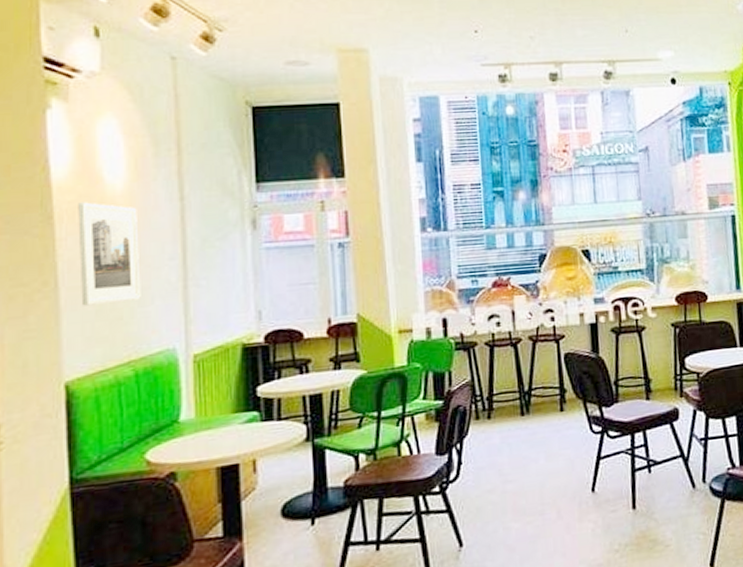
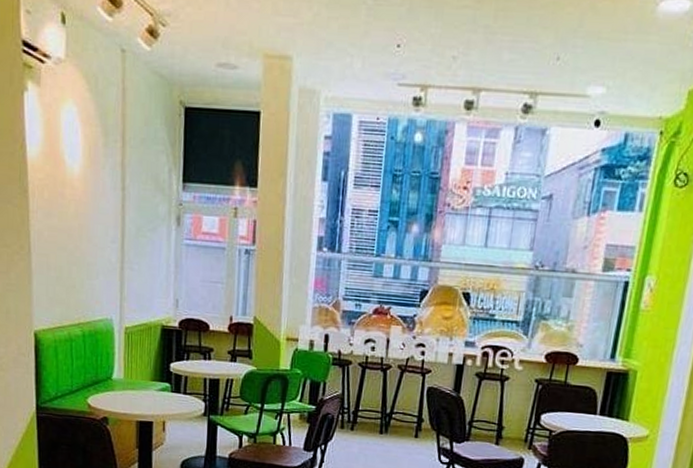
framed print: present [78,202,141,306] -> none [45,181,90,273]

